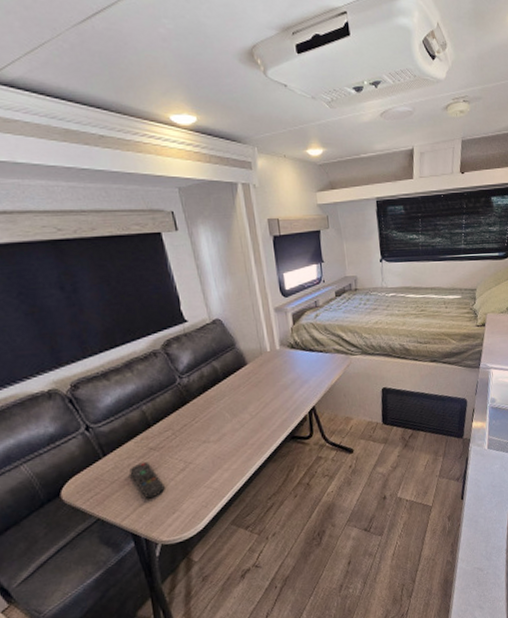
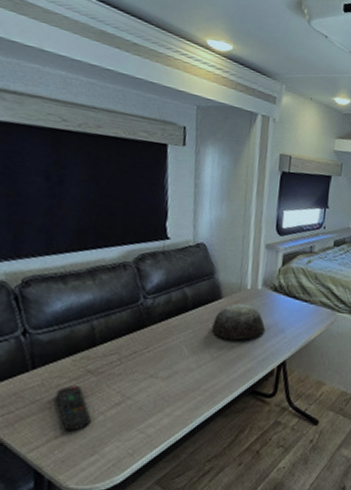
bowl: none [244,365,291,399] -> present [212,303,265,340]

